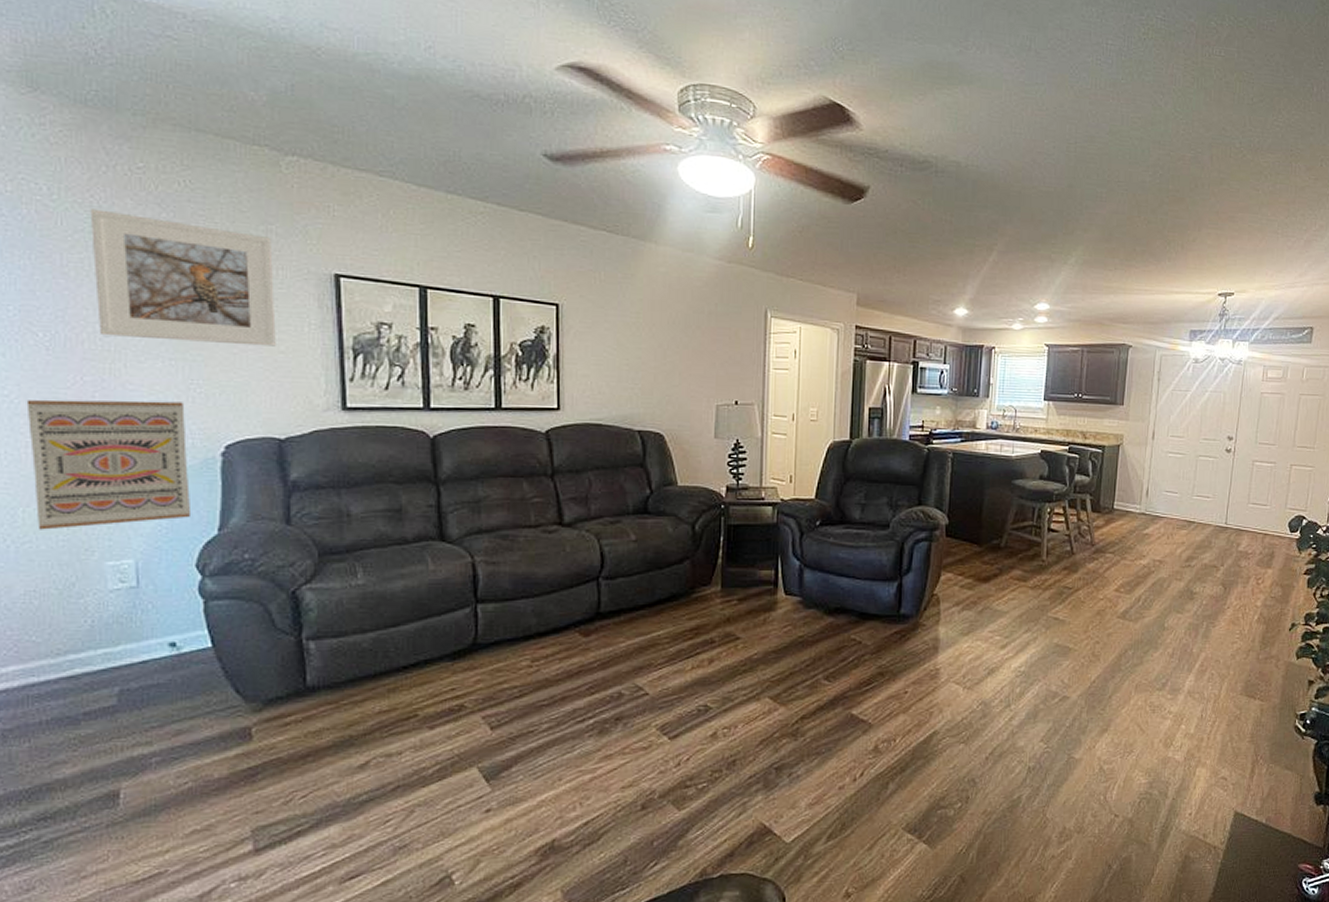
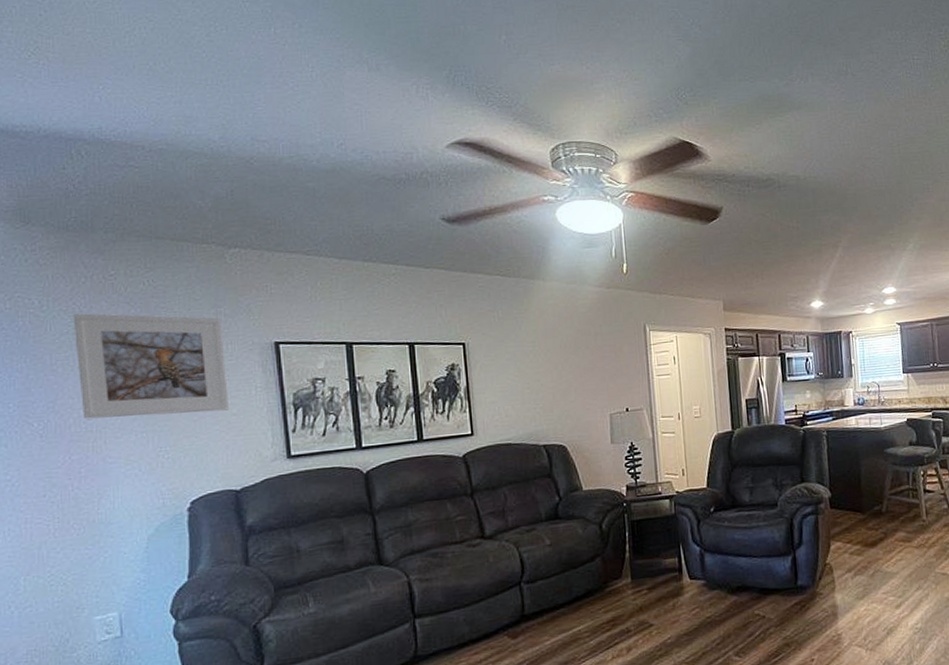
wall art: present [26,399,192,530] -> none [25,468,165,595]

